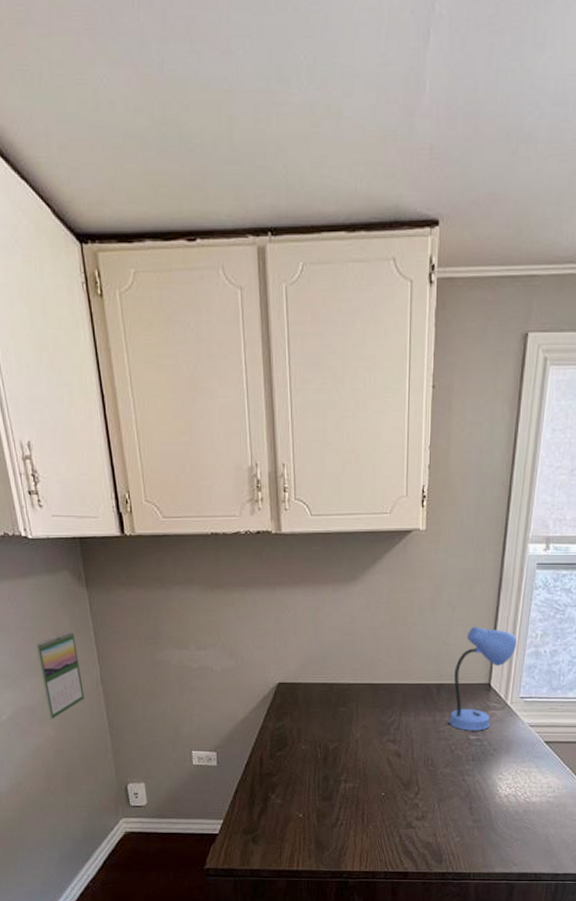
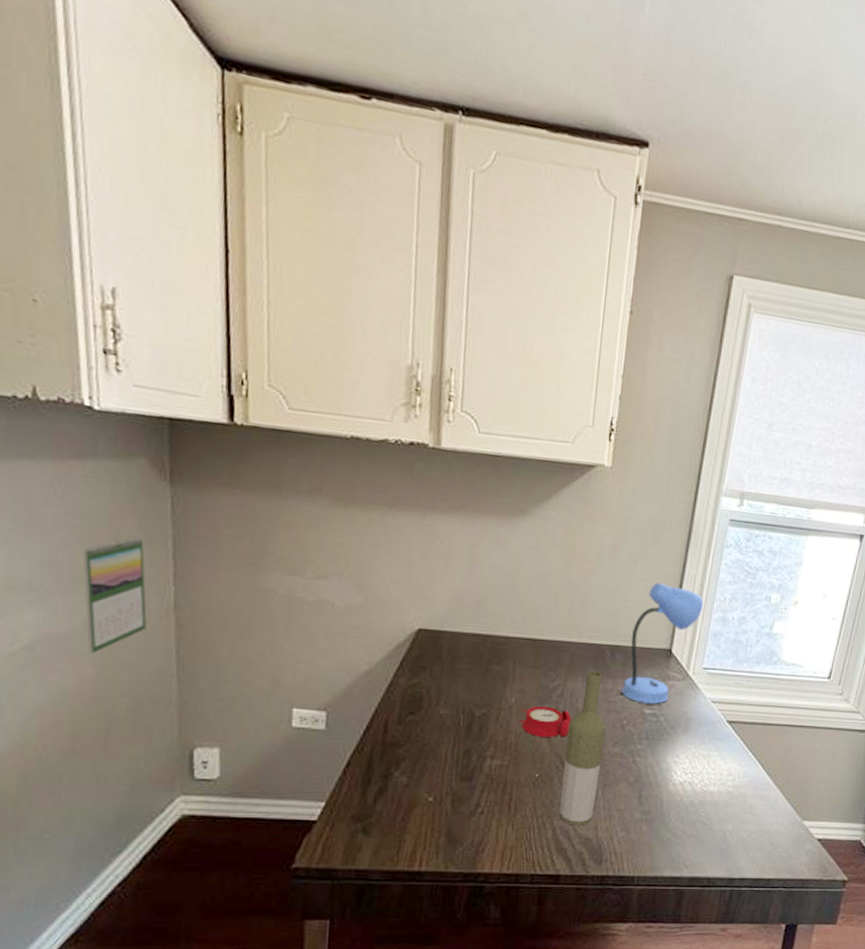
alarm clock: none [364,738,408,763] -> present [518,706,572,738]
bottle: none [403,706,438,833] -> present [559,670,607,826]

